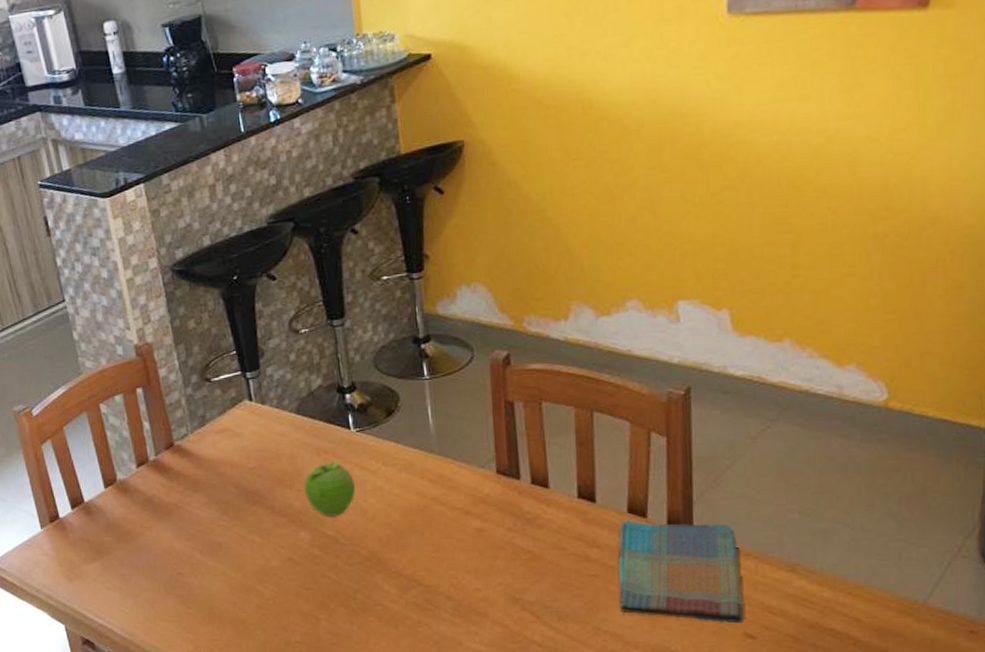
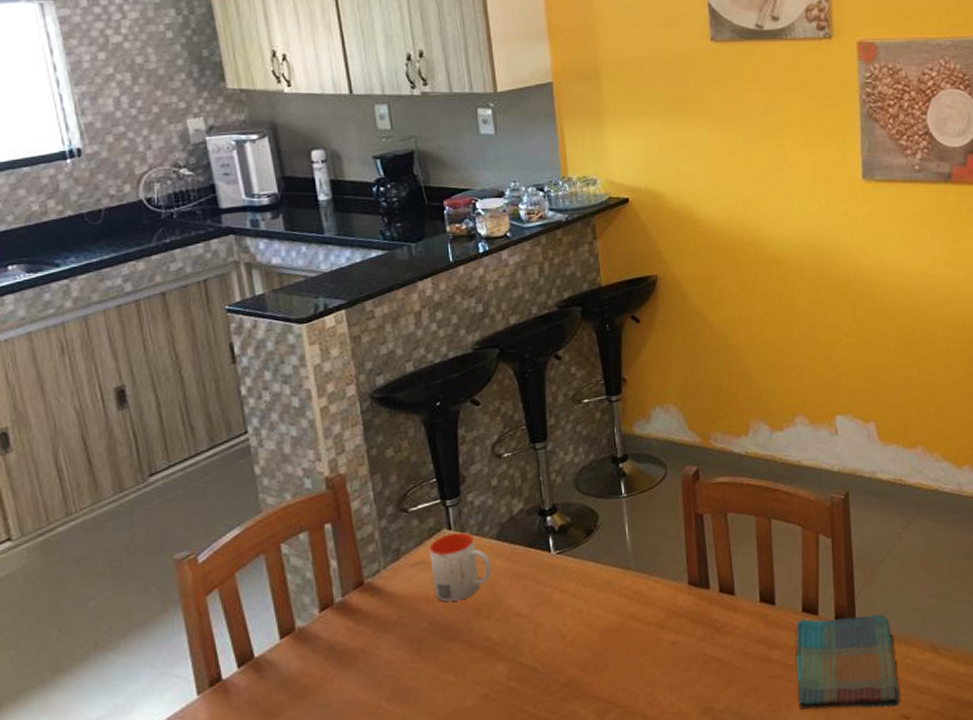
mug: none [232,404,292,469] -> present [429,532,492,602]
fruit: present [304,459,356,517] -> none [502,584,555,646]

